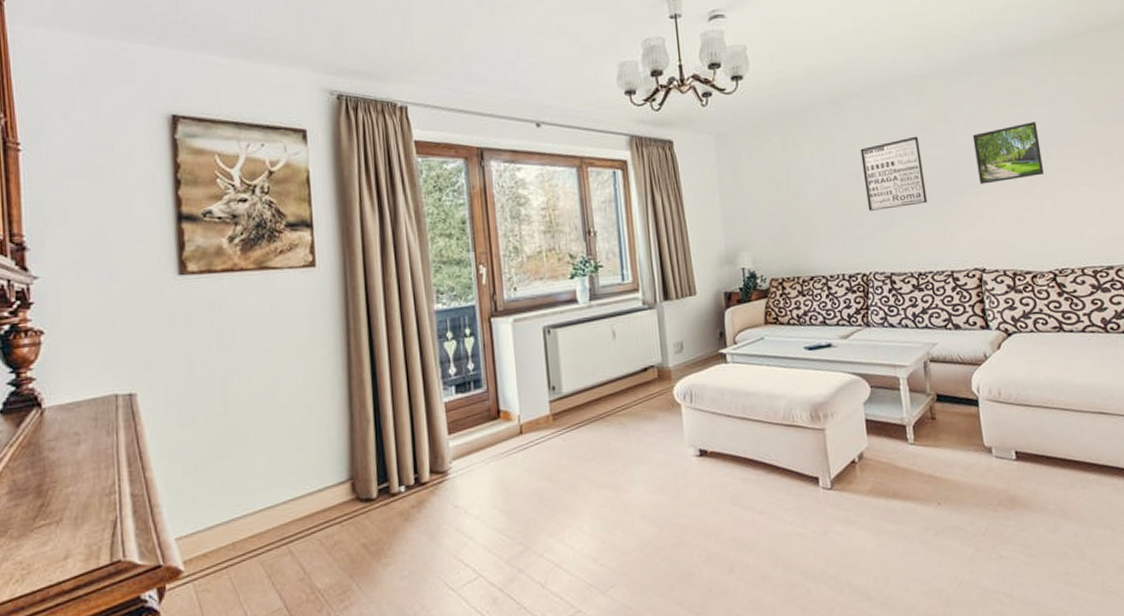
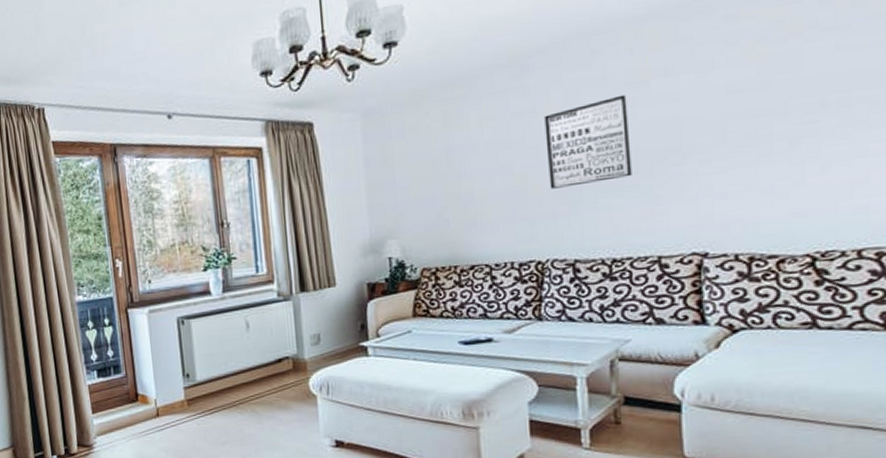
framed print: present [972,122,1044,184] -> none [706,62,814,149]

